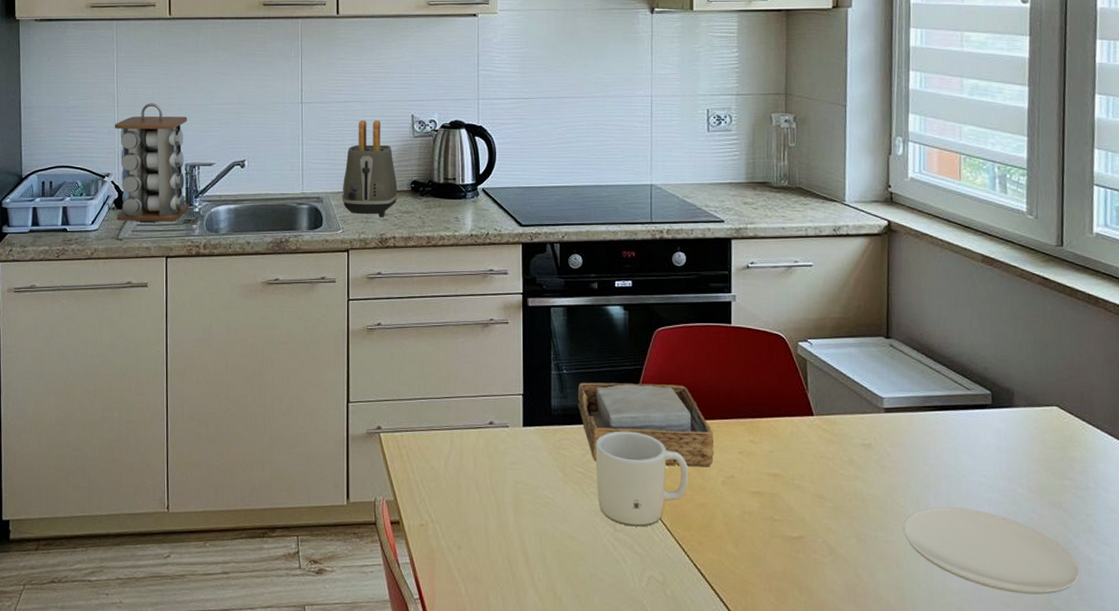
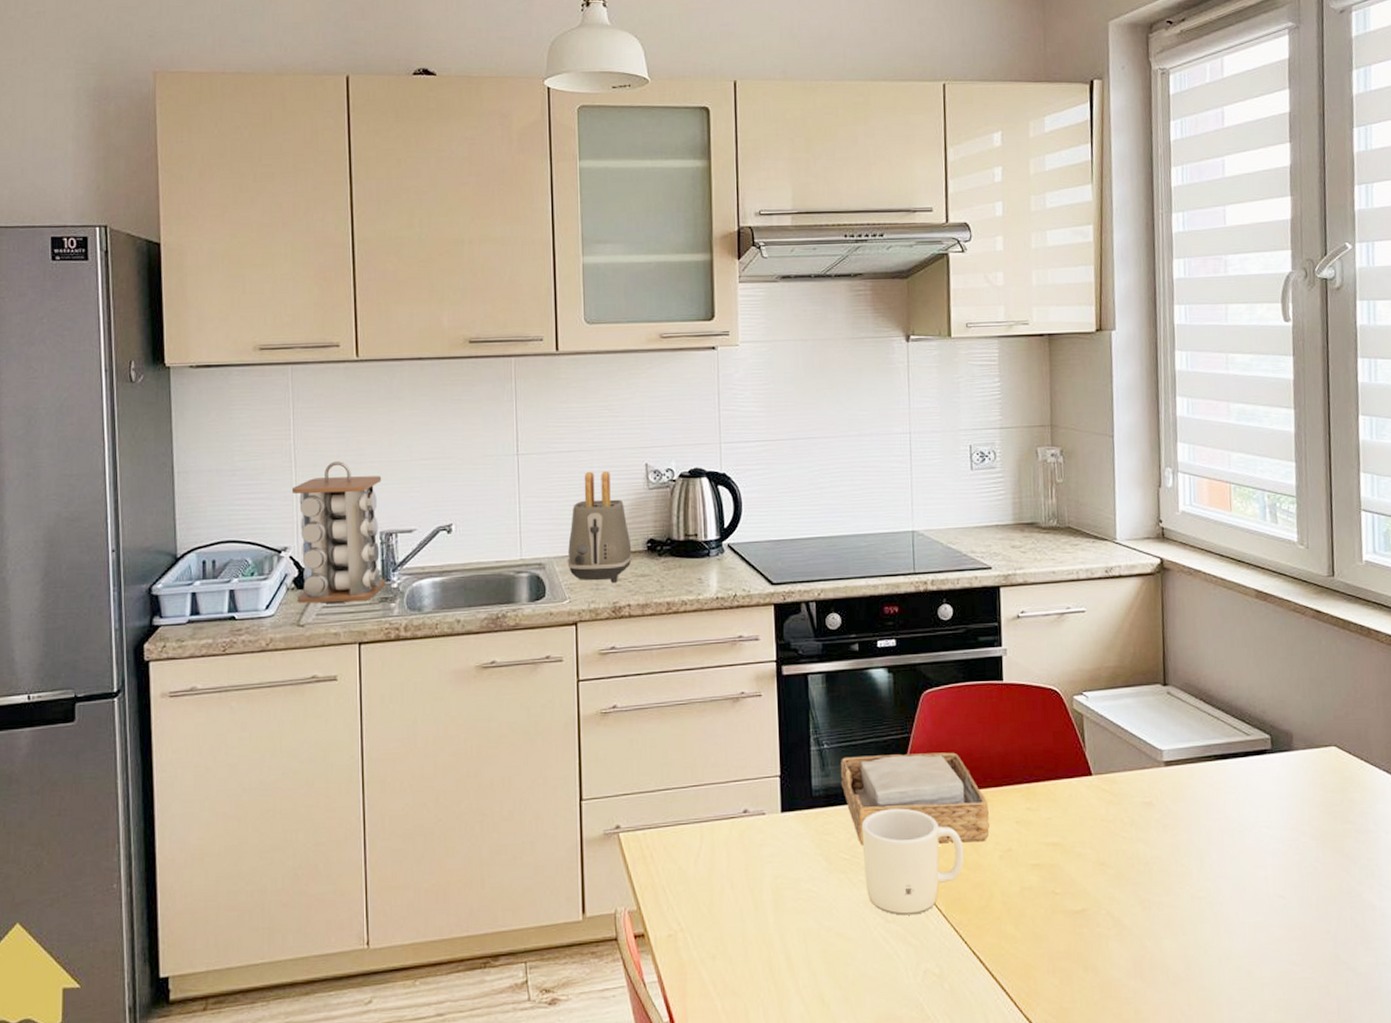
plate: present [903,507,1080,595] -> none [1188,863,1365,950]

